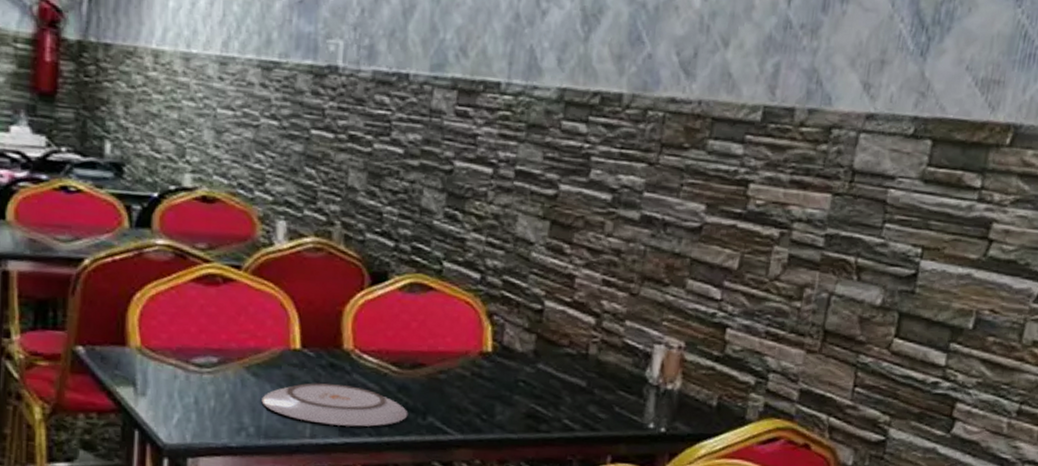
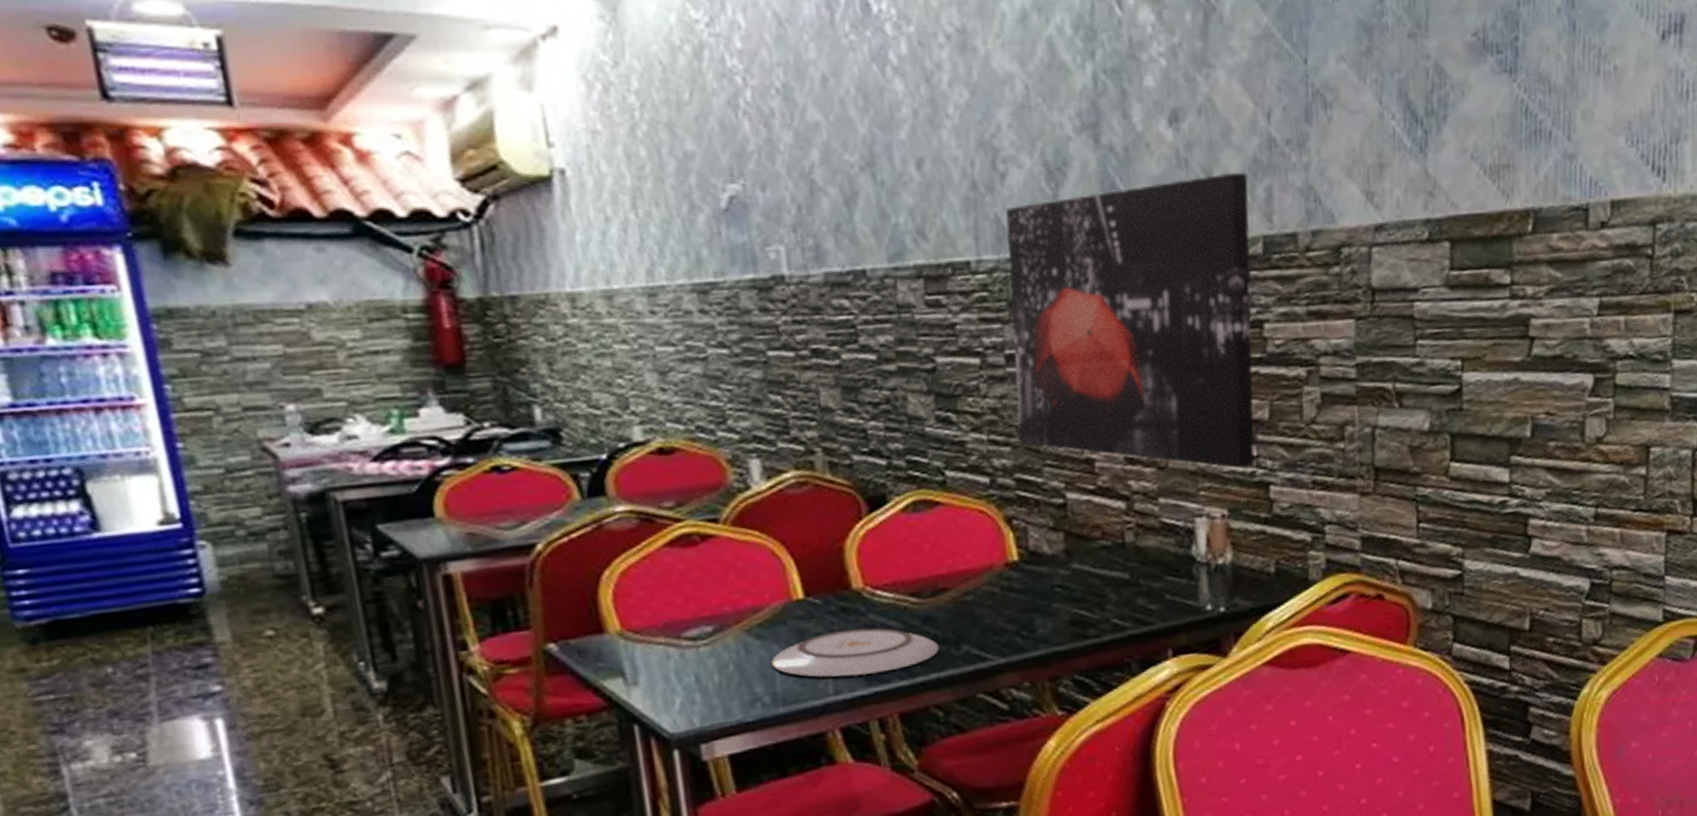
wall art: none [513,41,761,309] -> present [1005,172,1255,468]

